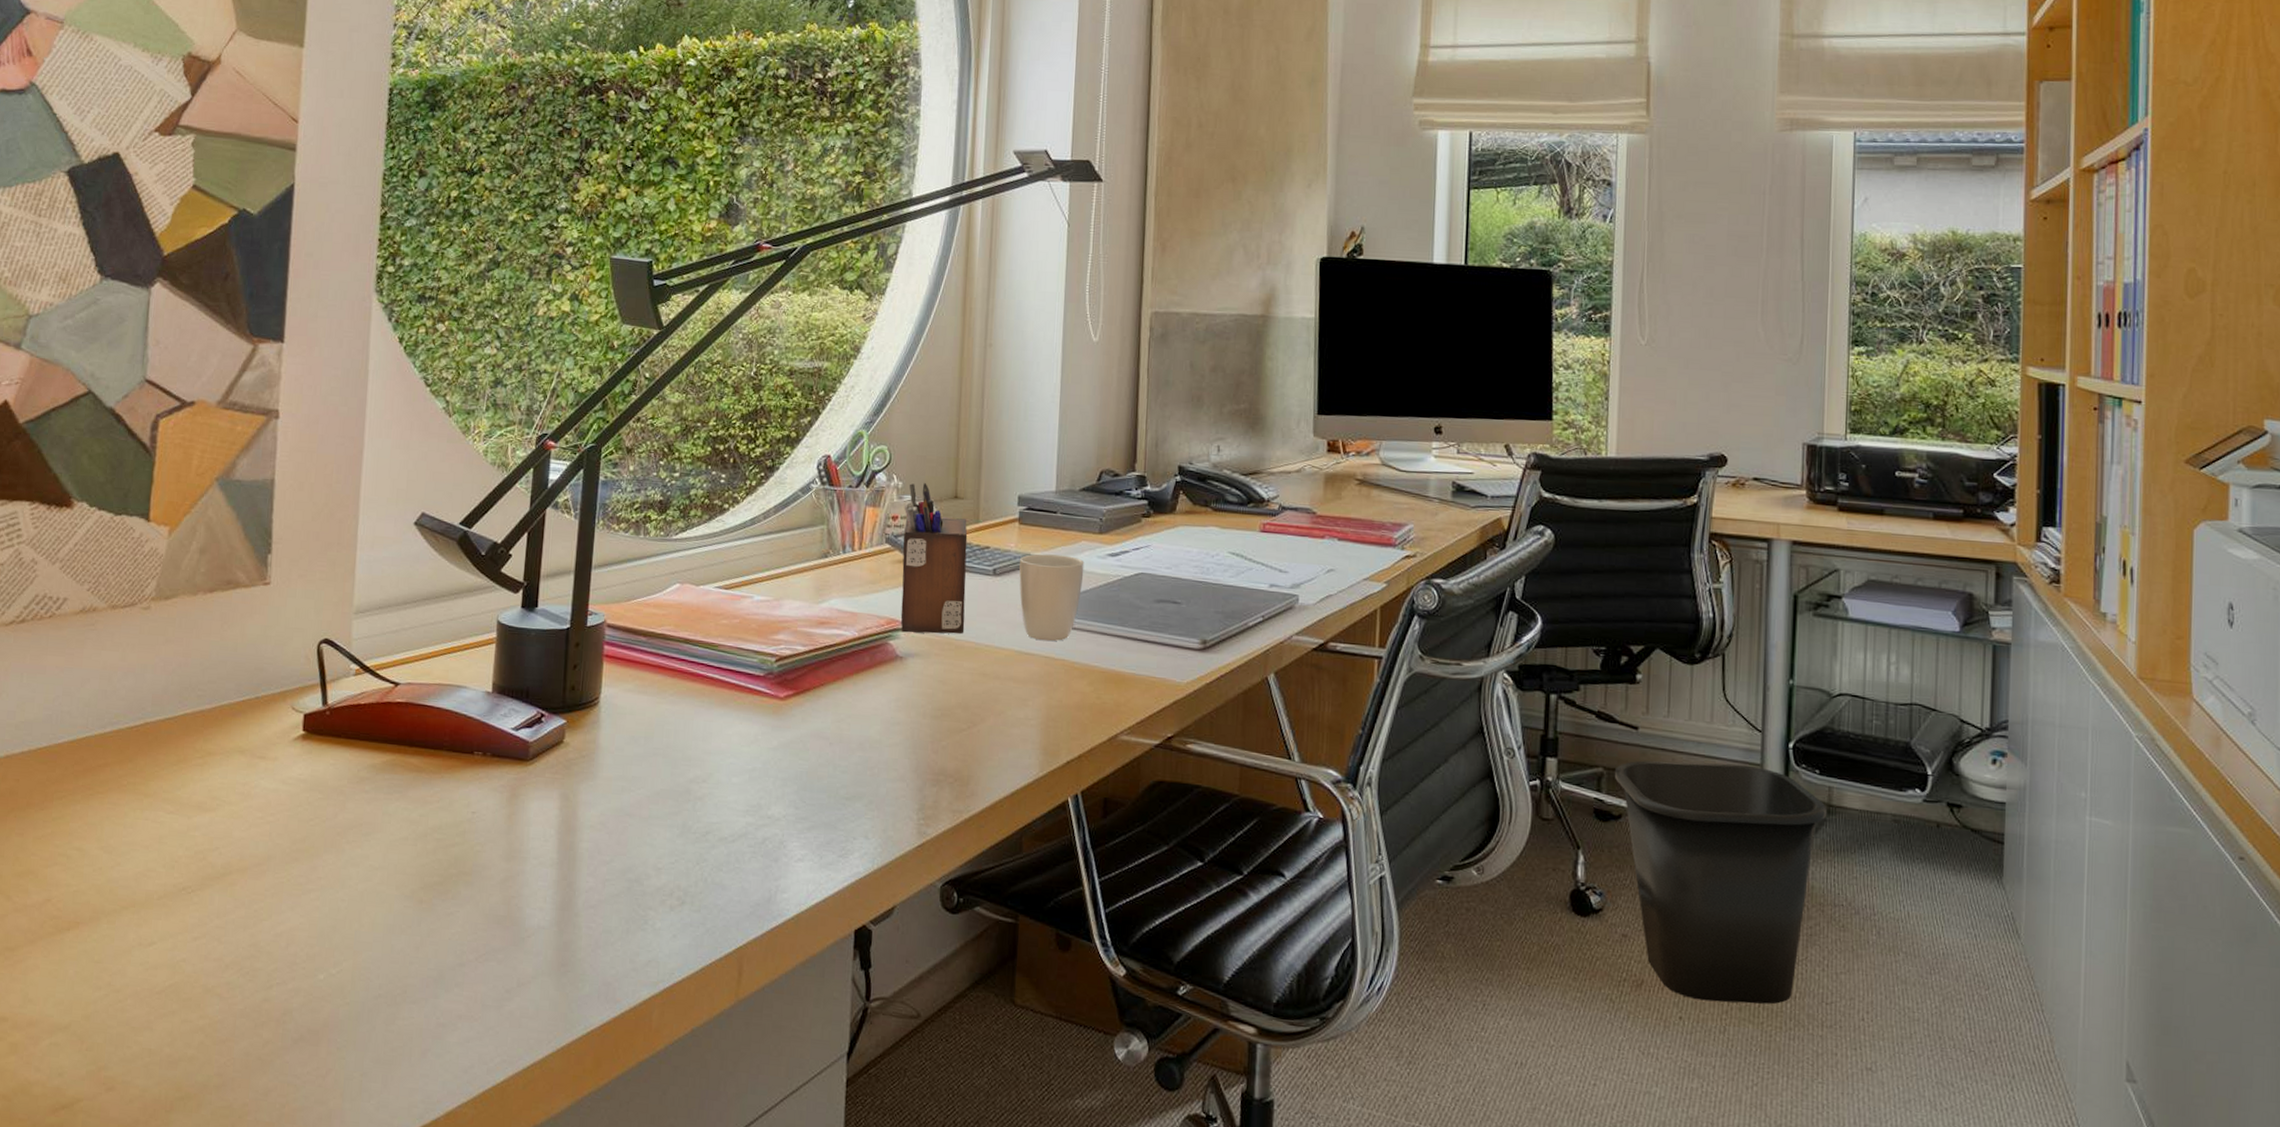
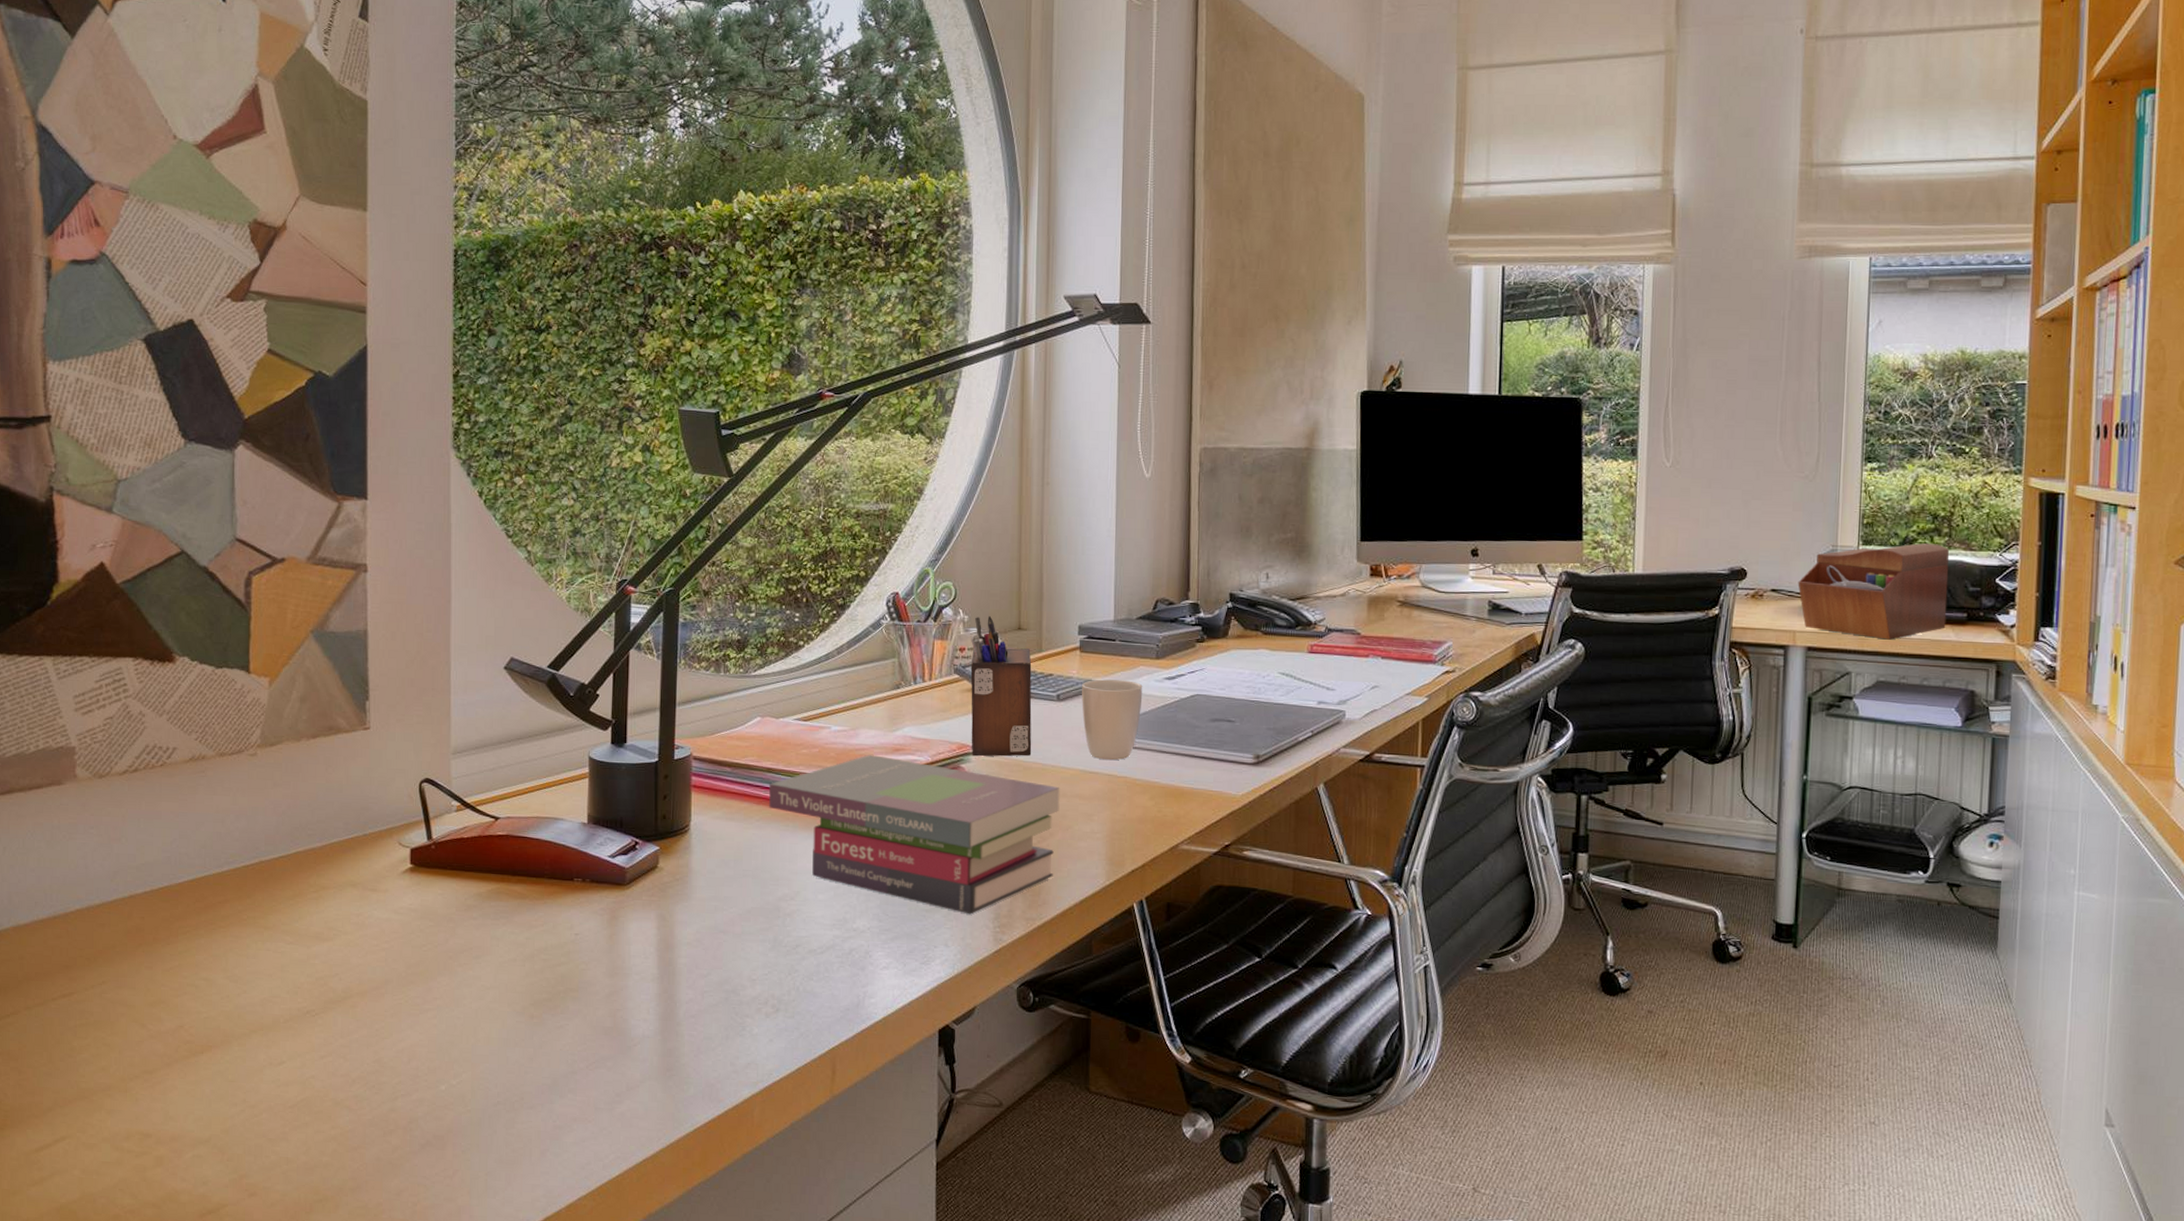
books: none [683,627,994,804] -> present [768,755,1060,915]
waste bin: present [1614,760,1826,1005] -> none [1640,853,1836,1069]
sewing box: none [1781,433,1944,536] -> present [1798,543,1950,640]

